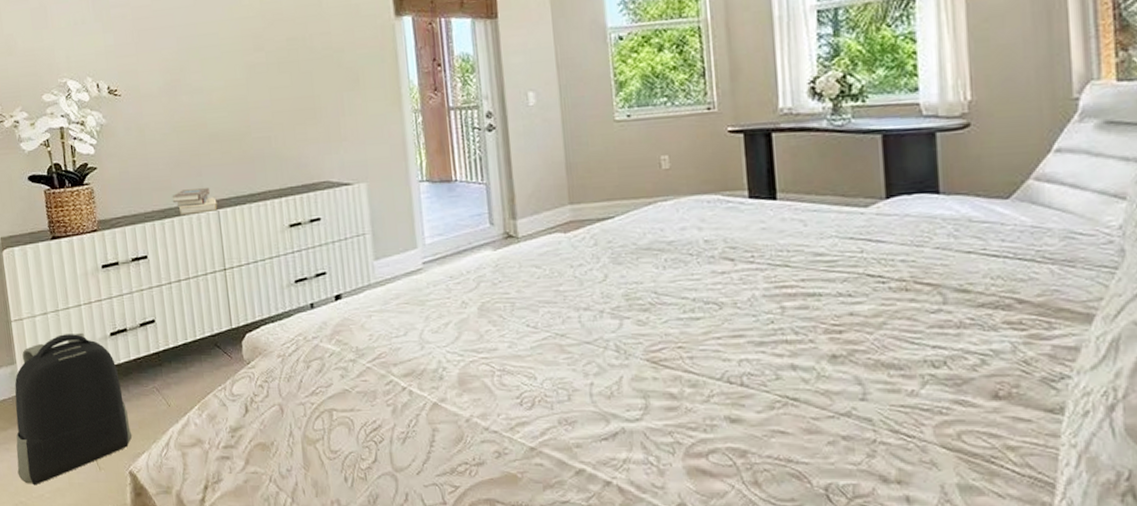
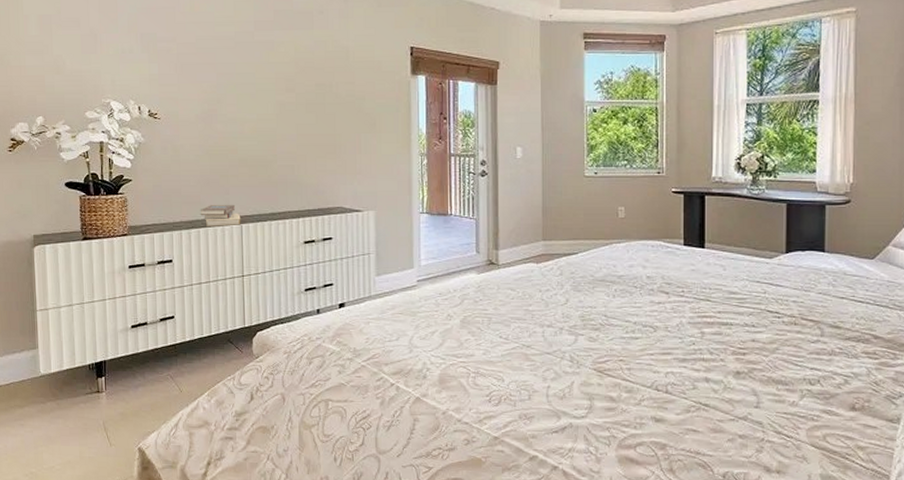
backpack: present [14,332,133,486] -> none [30,323,144,458]

